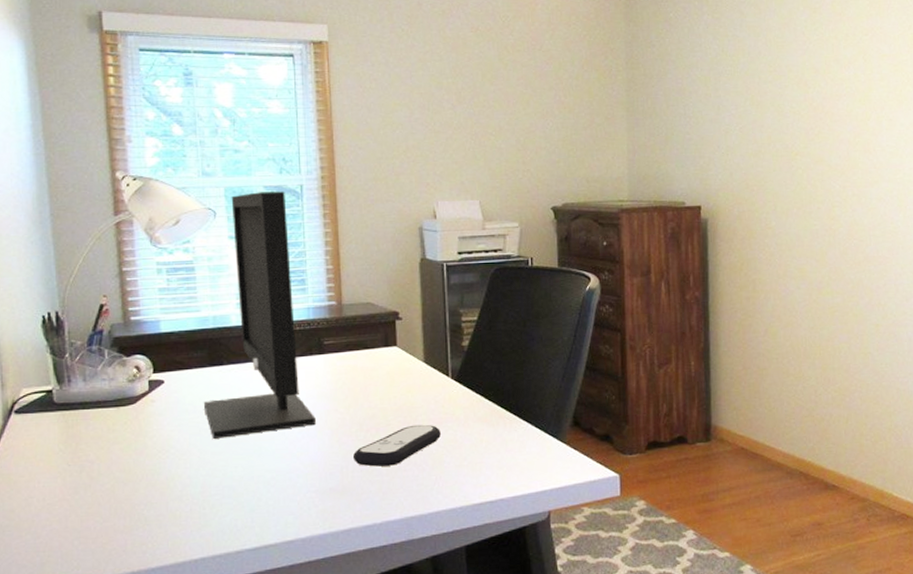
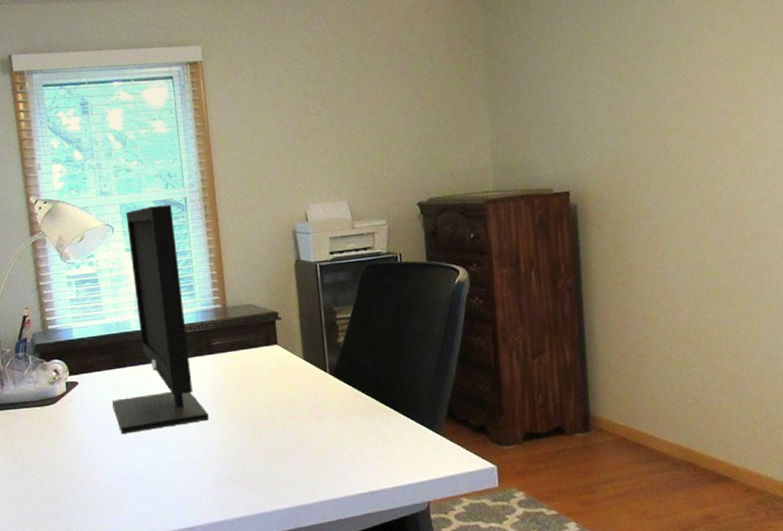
remote control: present [352,424,441,467] -> none [242,418,322,459]

